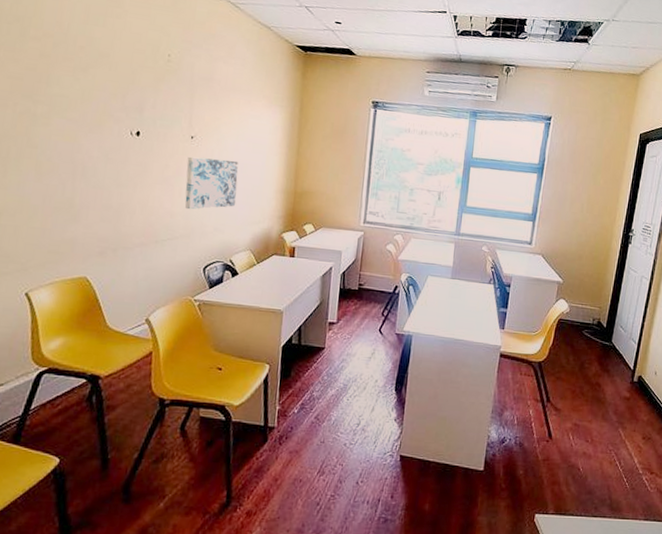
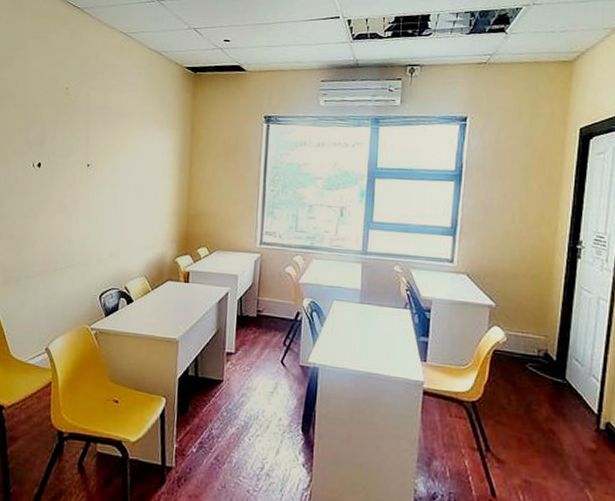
wall art: present [185,156,238,210] -> none [81,184,132,237]

